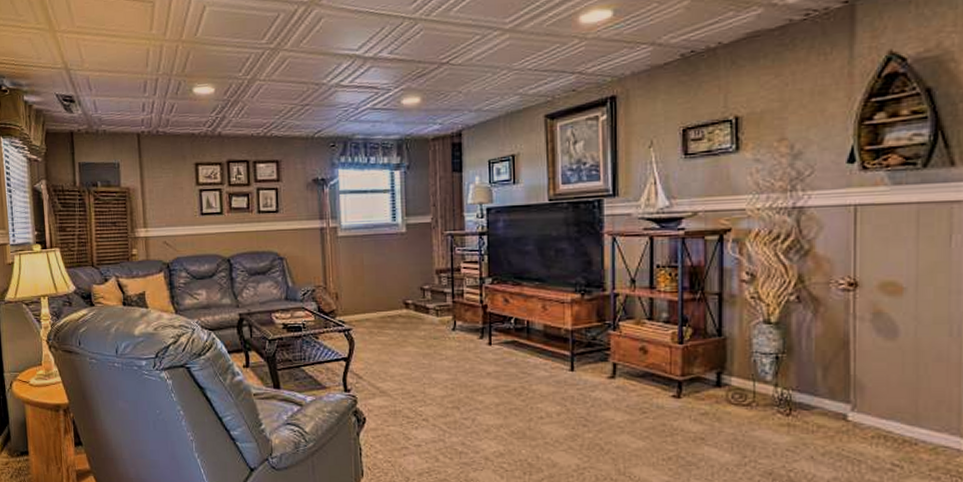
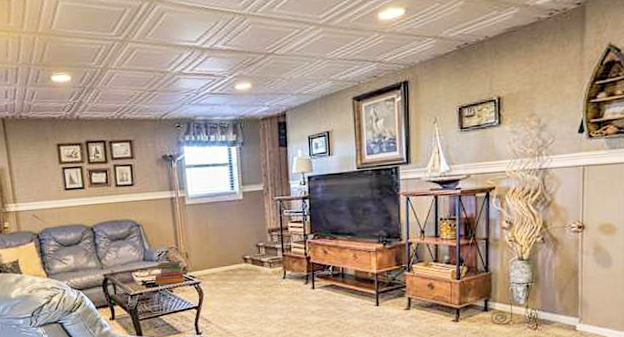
books: none [298,302,333,329] -> present [154,260,185,284]

